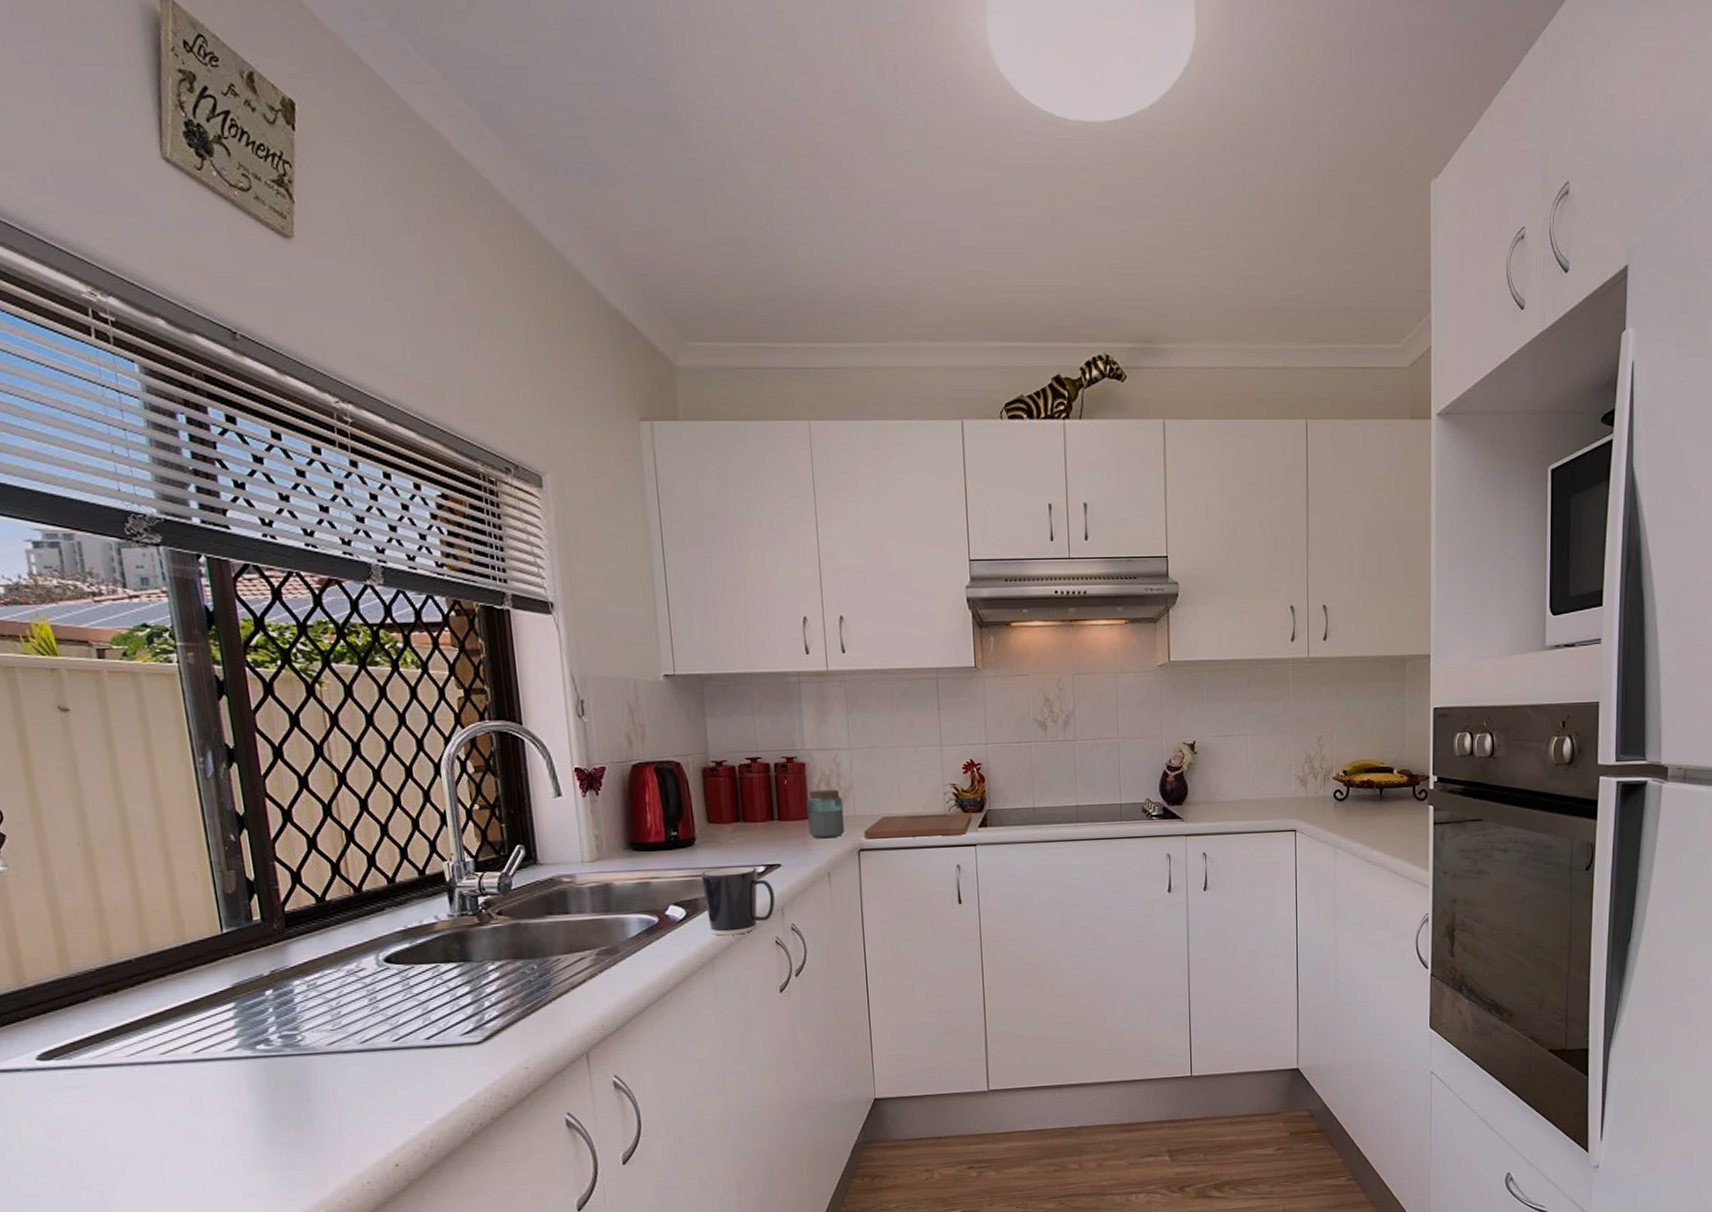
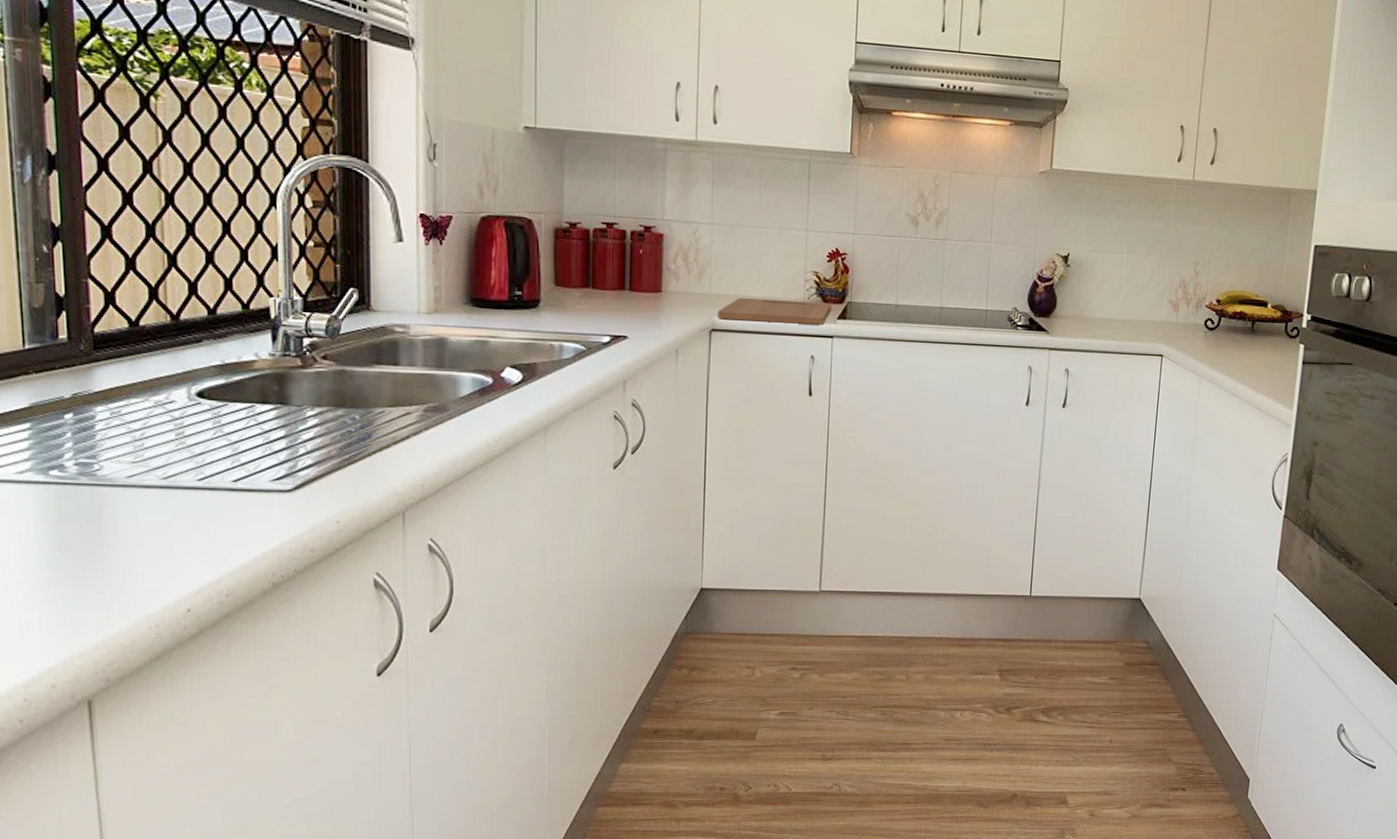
mug: present [701,866,775,936] -> none [543,333,618,405]
peanut butter: present [806,789,844,839] -> none [660,263,698,315]

